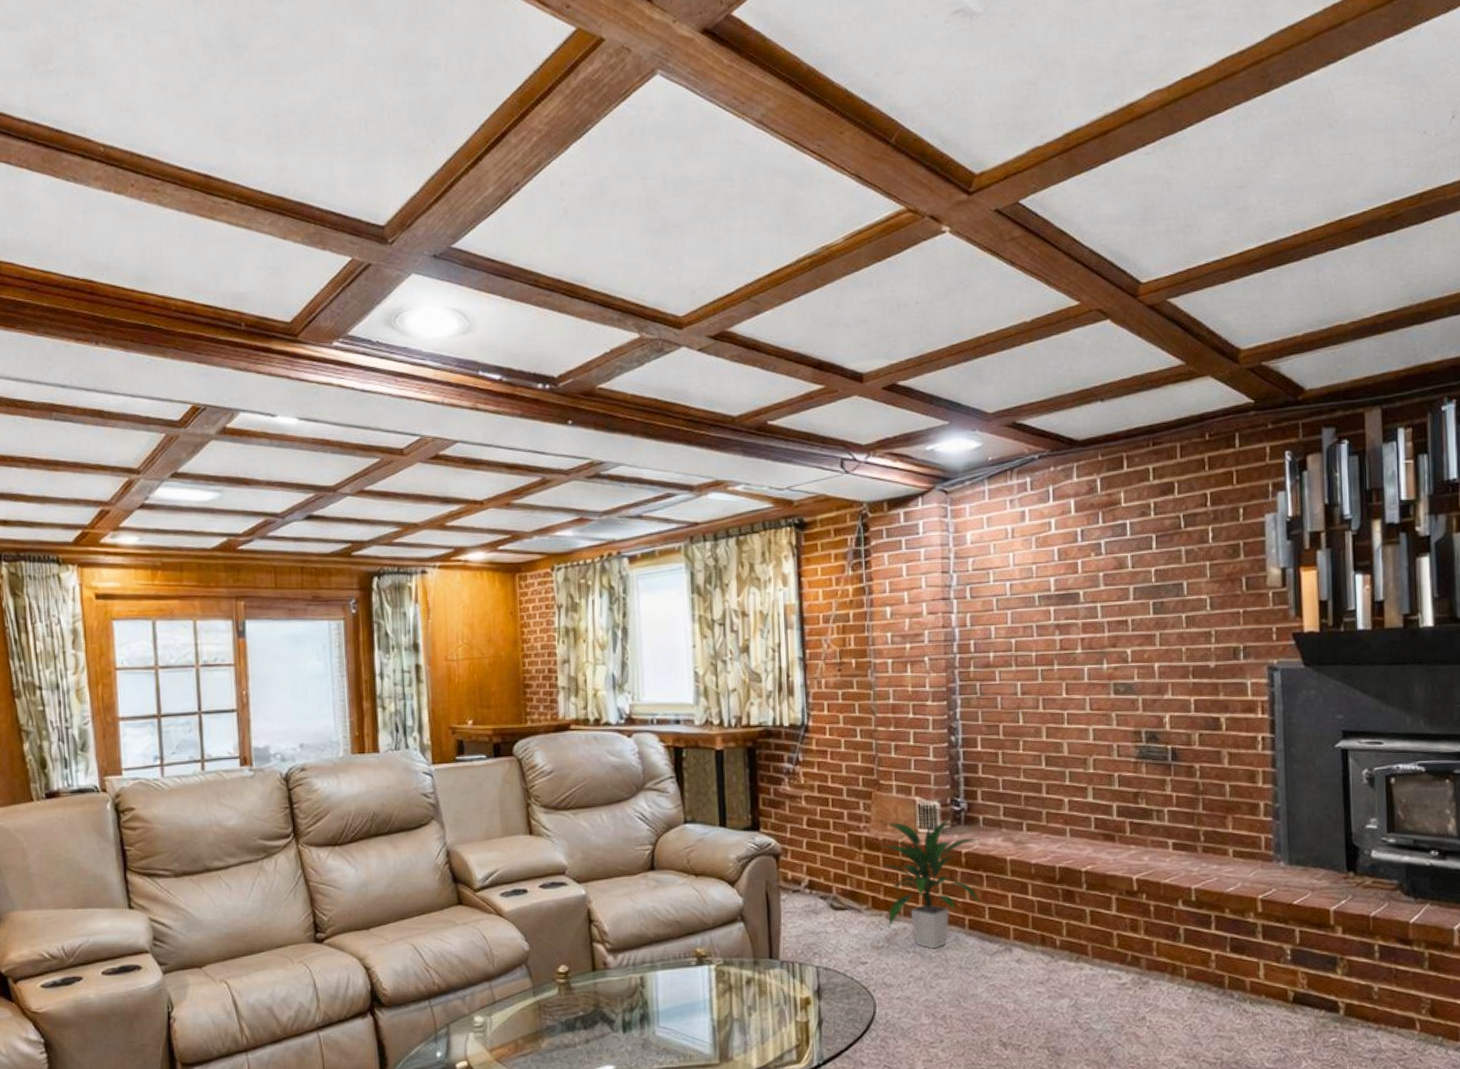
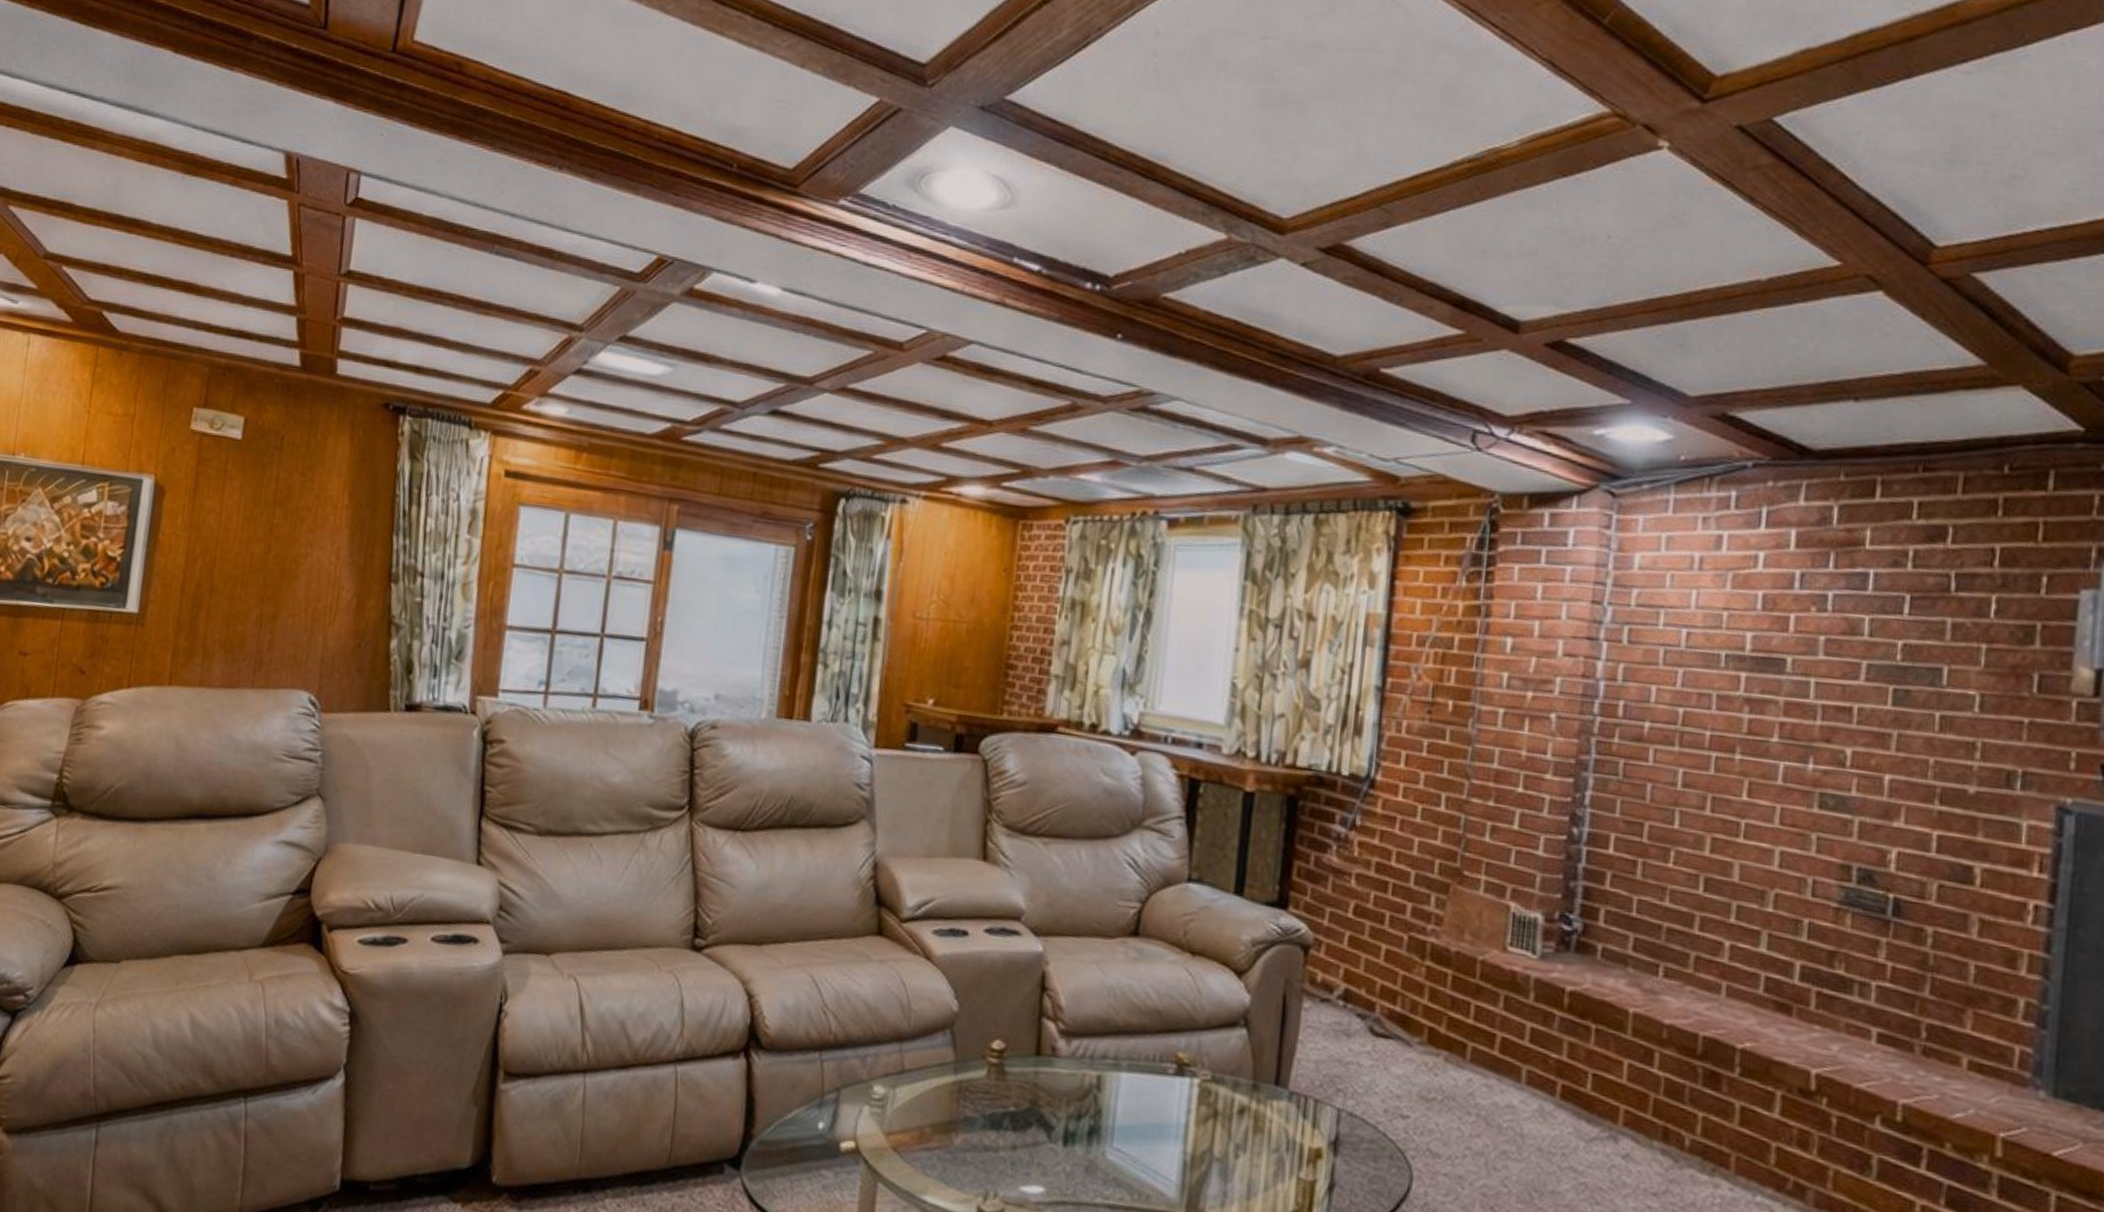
indoor plant: present [880,815,981,950] -> none [1445,929,1593,1118]

